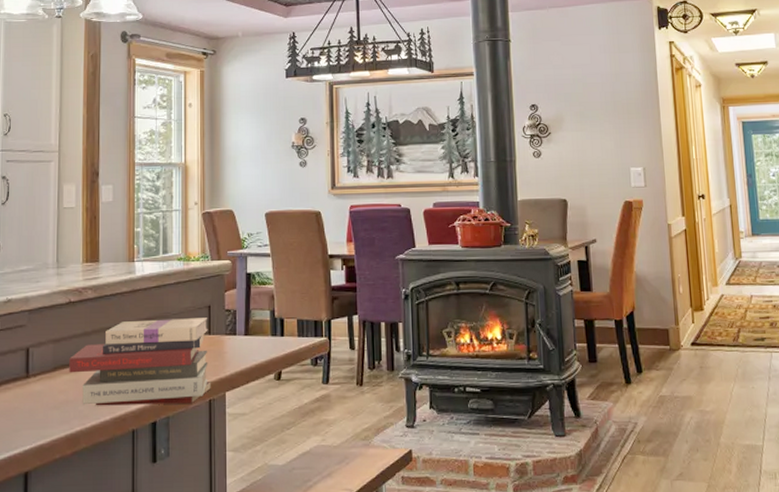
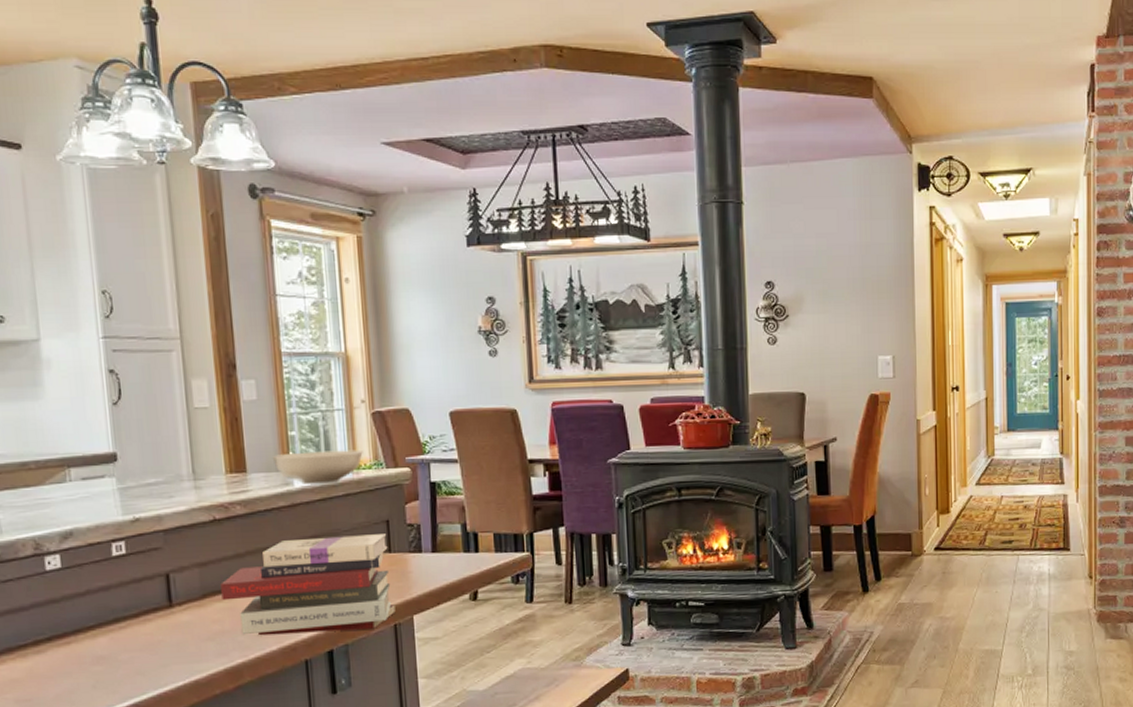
bowl: none [120,244,193,274] -> present [272,449,363,485]

